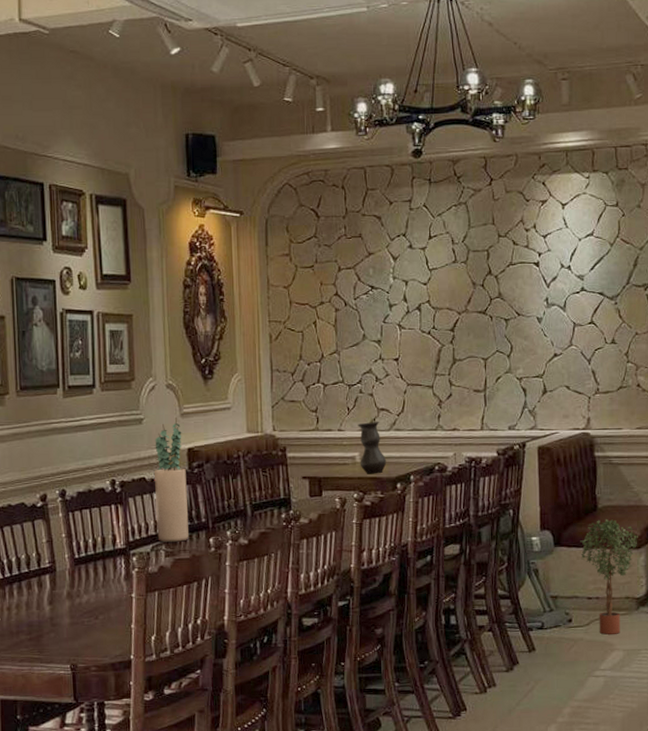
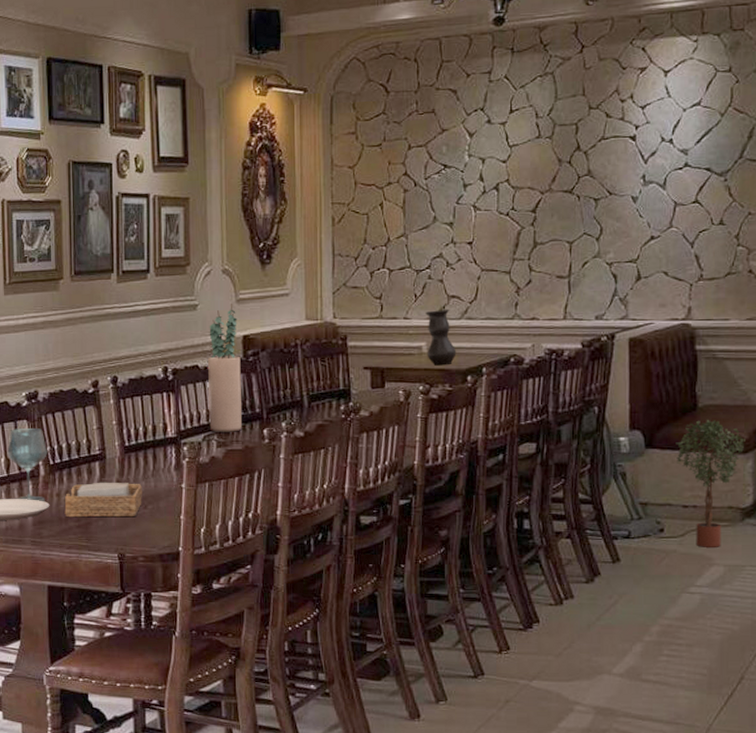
napkin holder: none [15,594,93,631] -> present [64,482,142,518]

